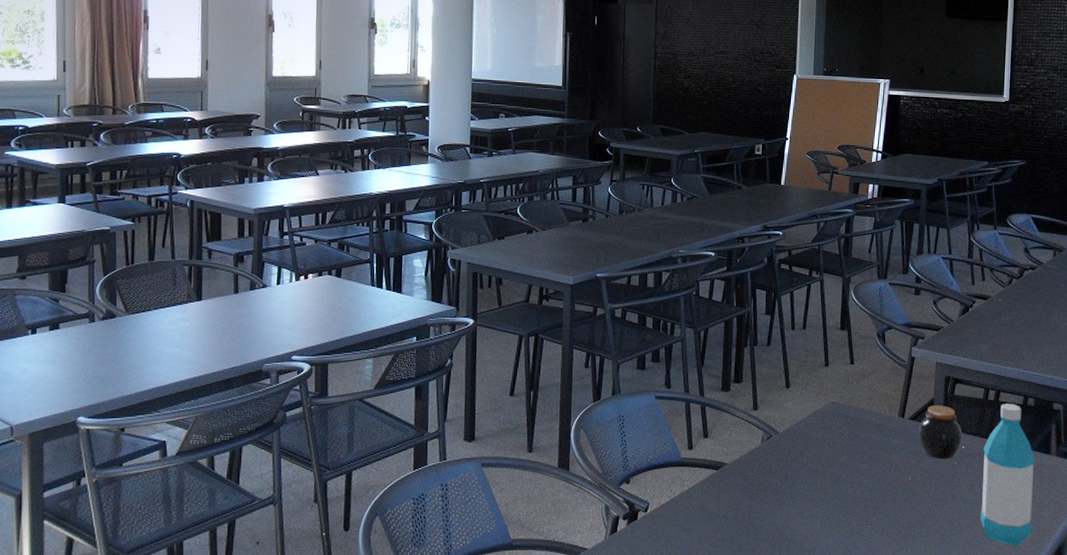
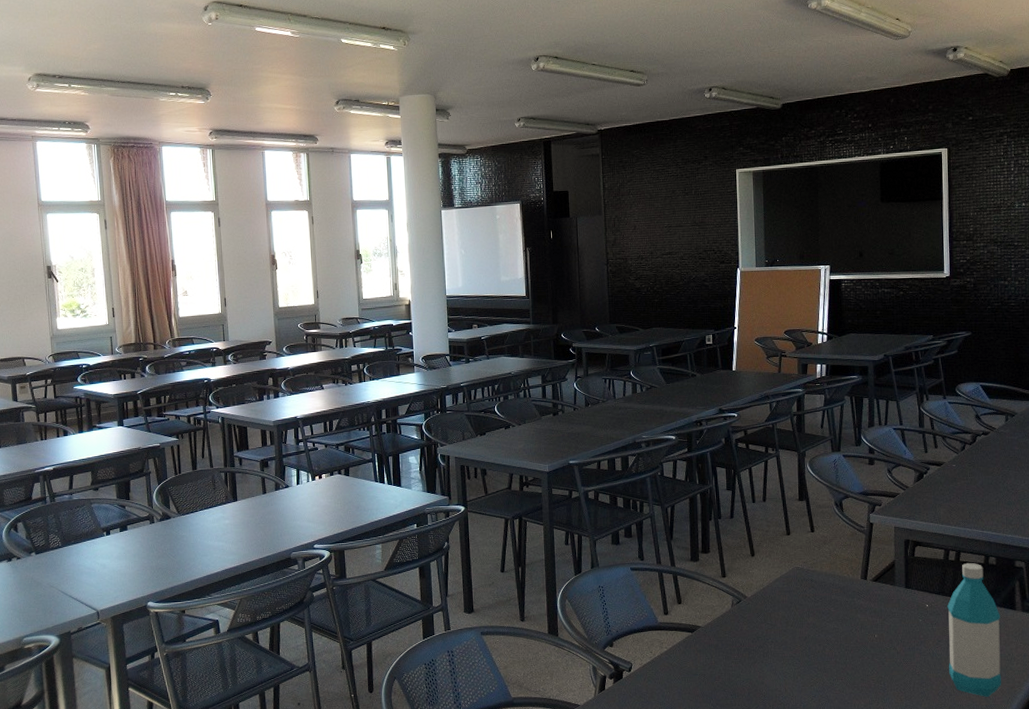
jar: present [918,405,962,460] -> none [881,567,926,618]

